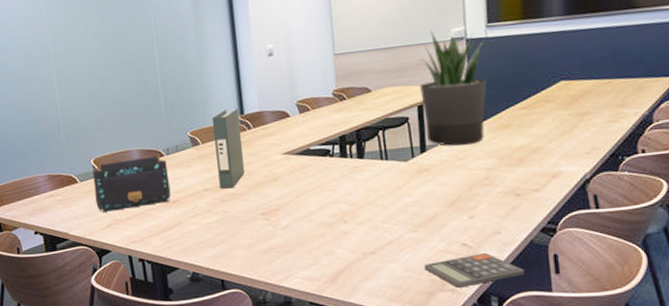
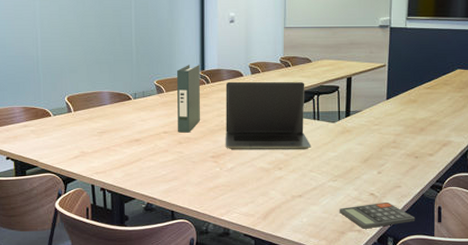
handbag: present [92,155,171,212] -> none [65,99,135,144]
laptop computer: none [270,116,382,203] -> present [225,81,312,150]
planter: present [420,29,487,146] -> none [350,16,403,113]

